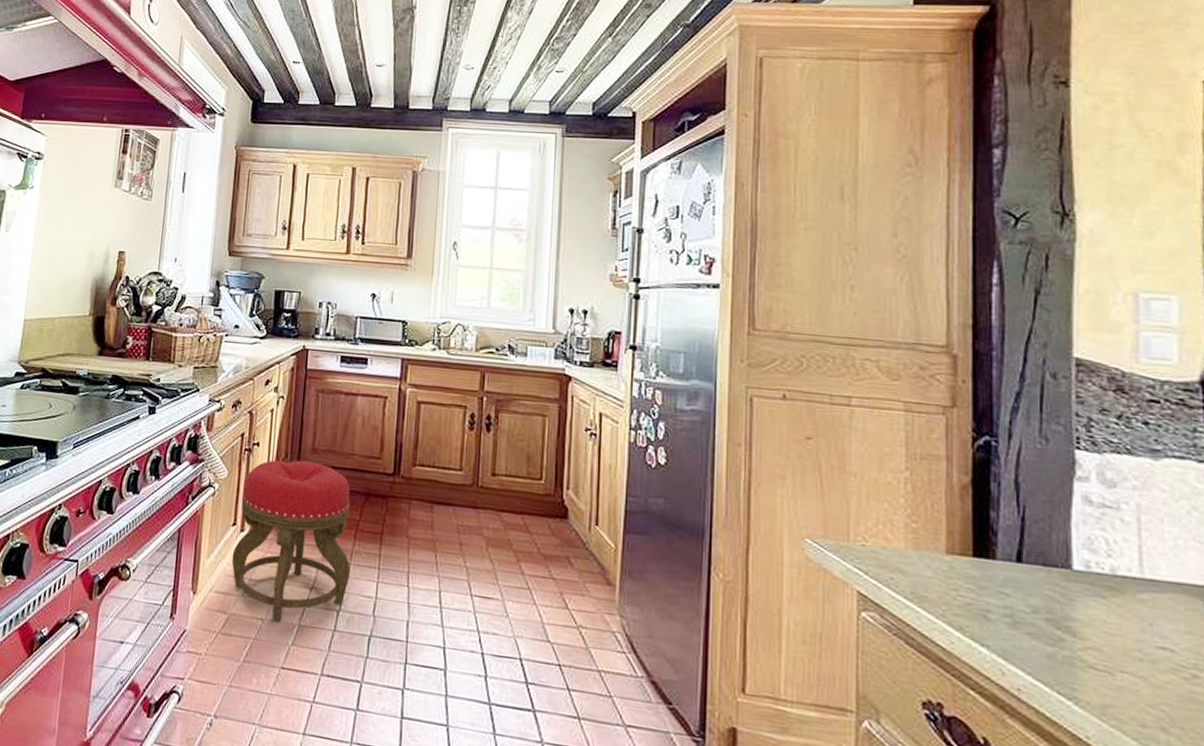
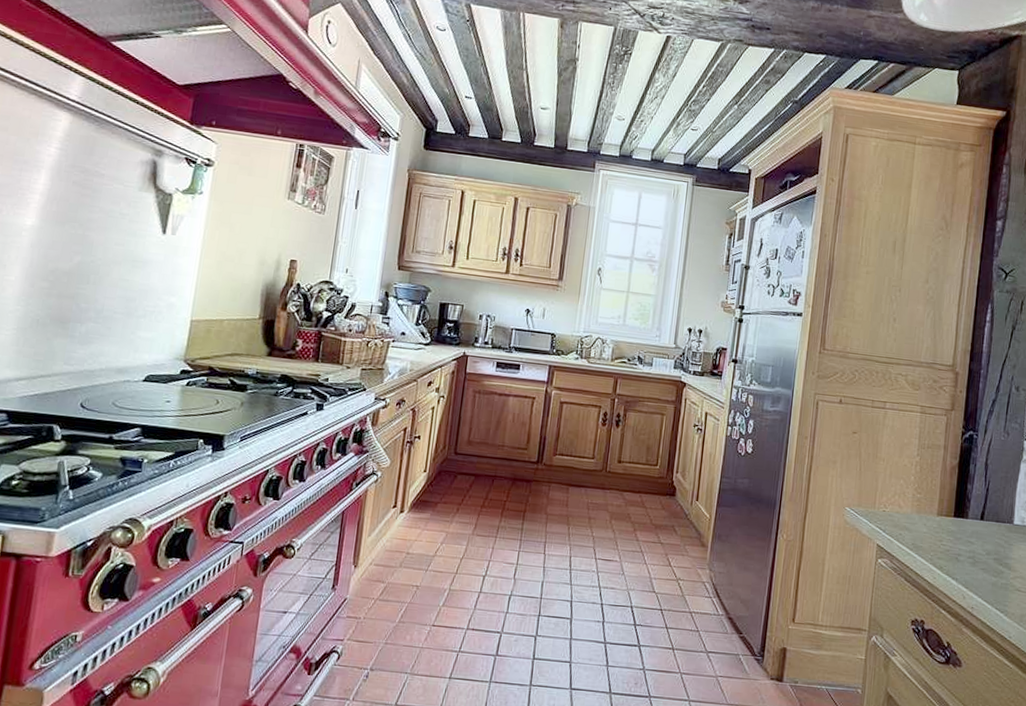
stool: present [231,460,351,621] -> none [391,451,500,587]

